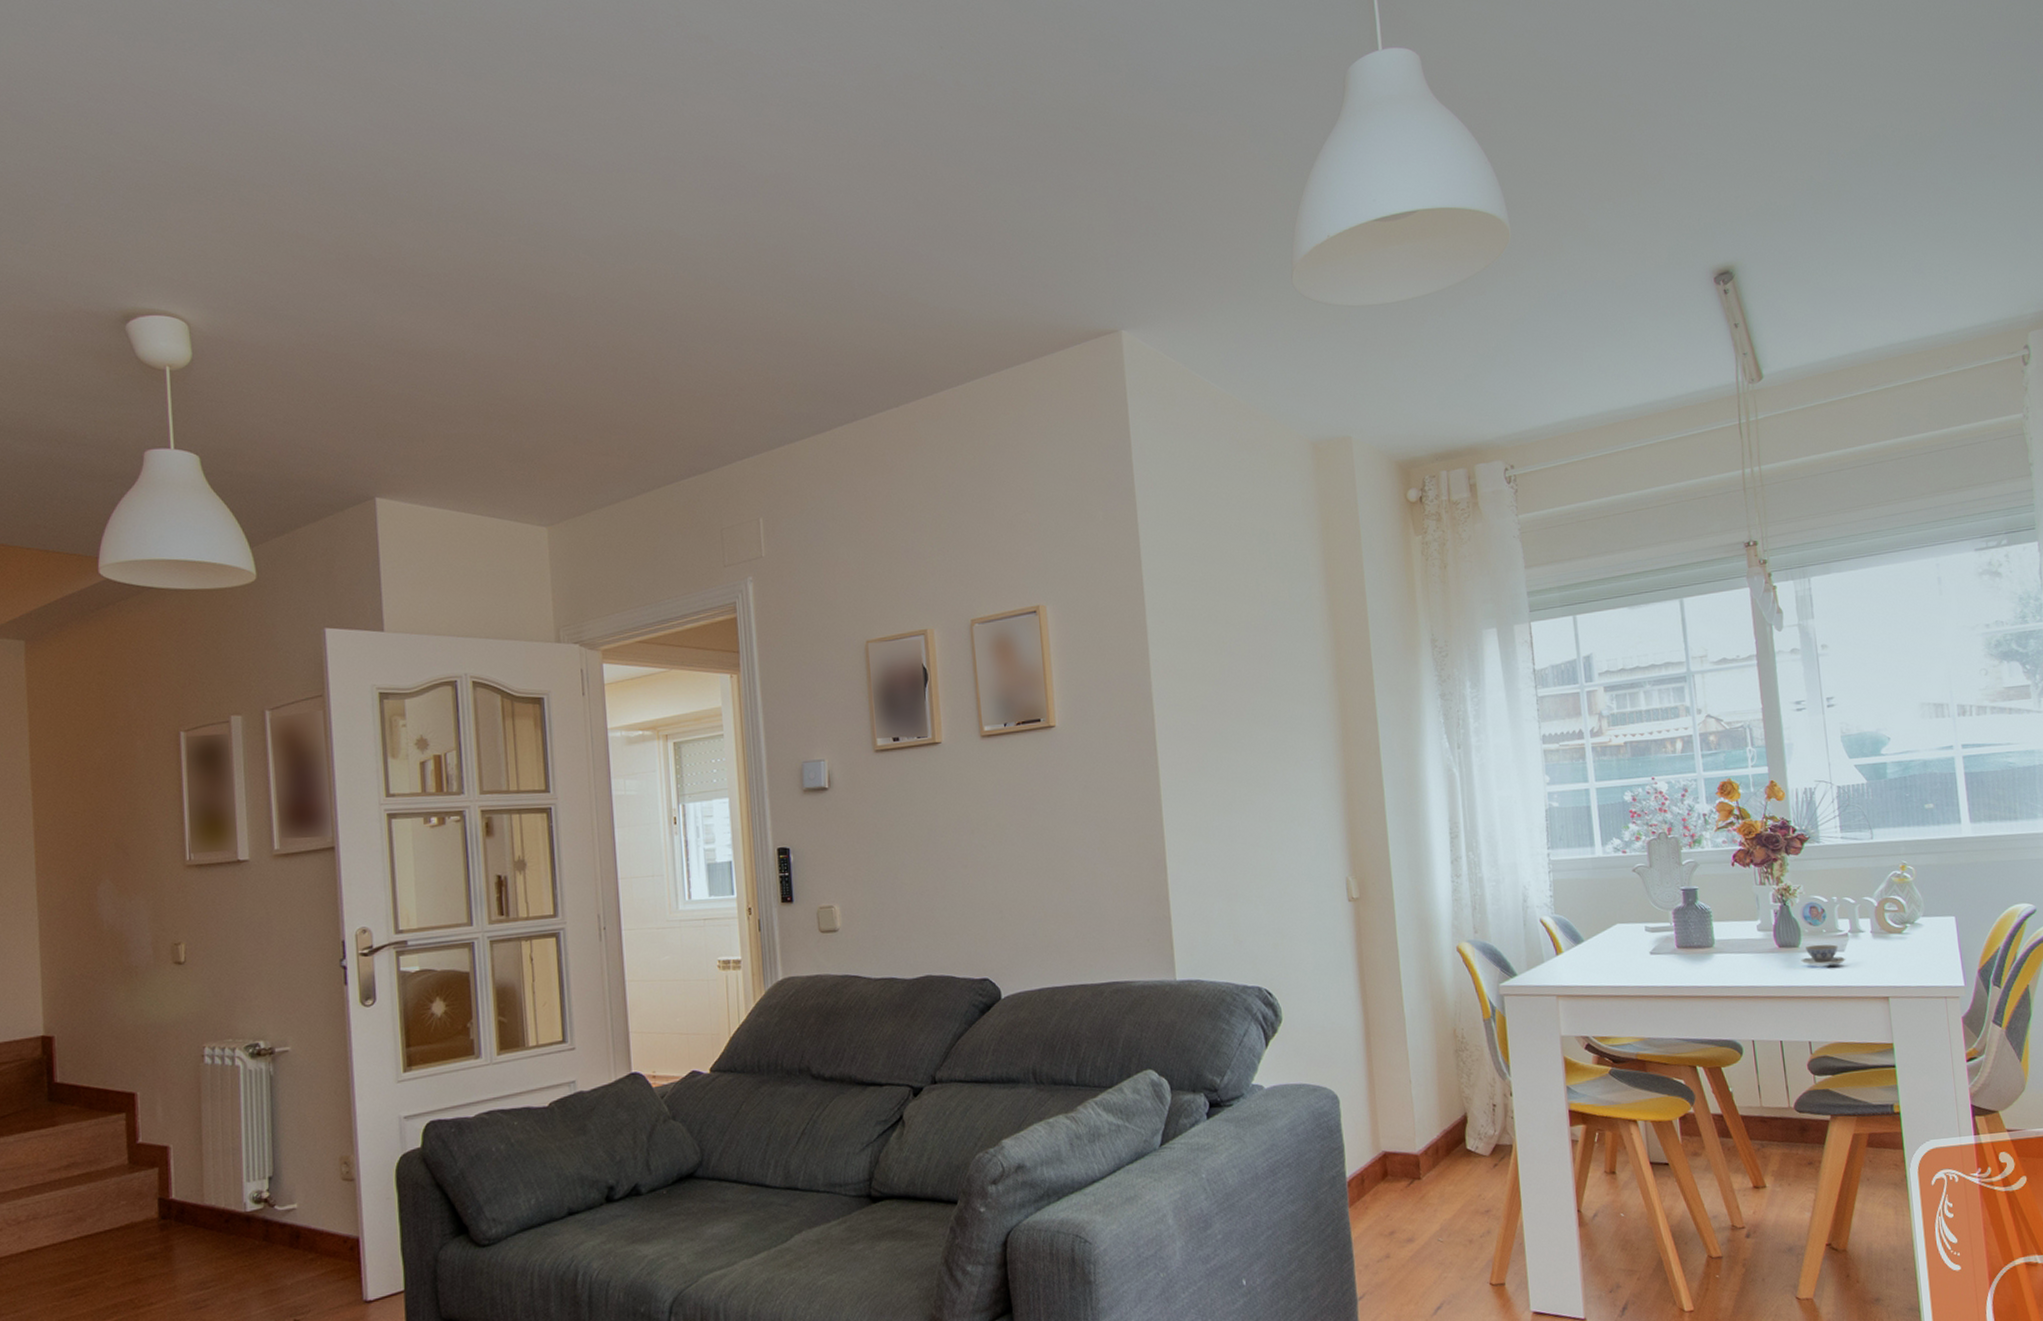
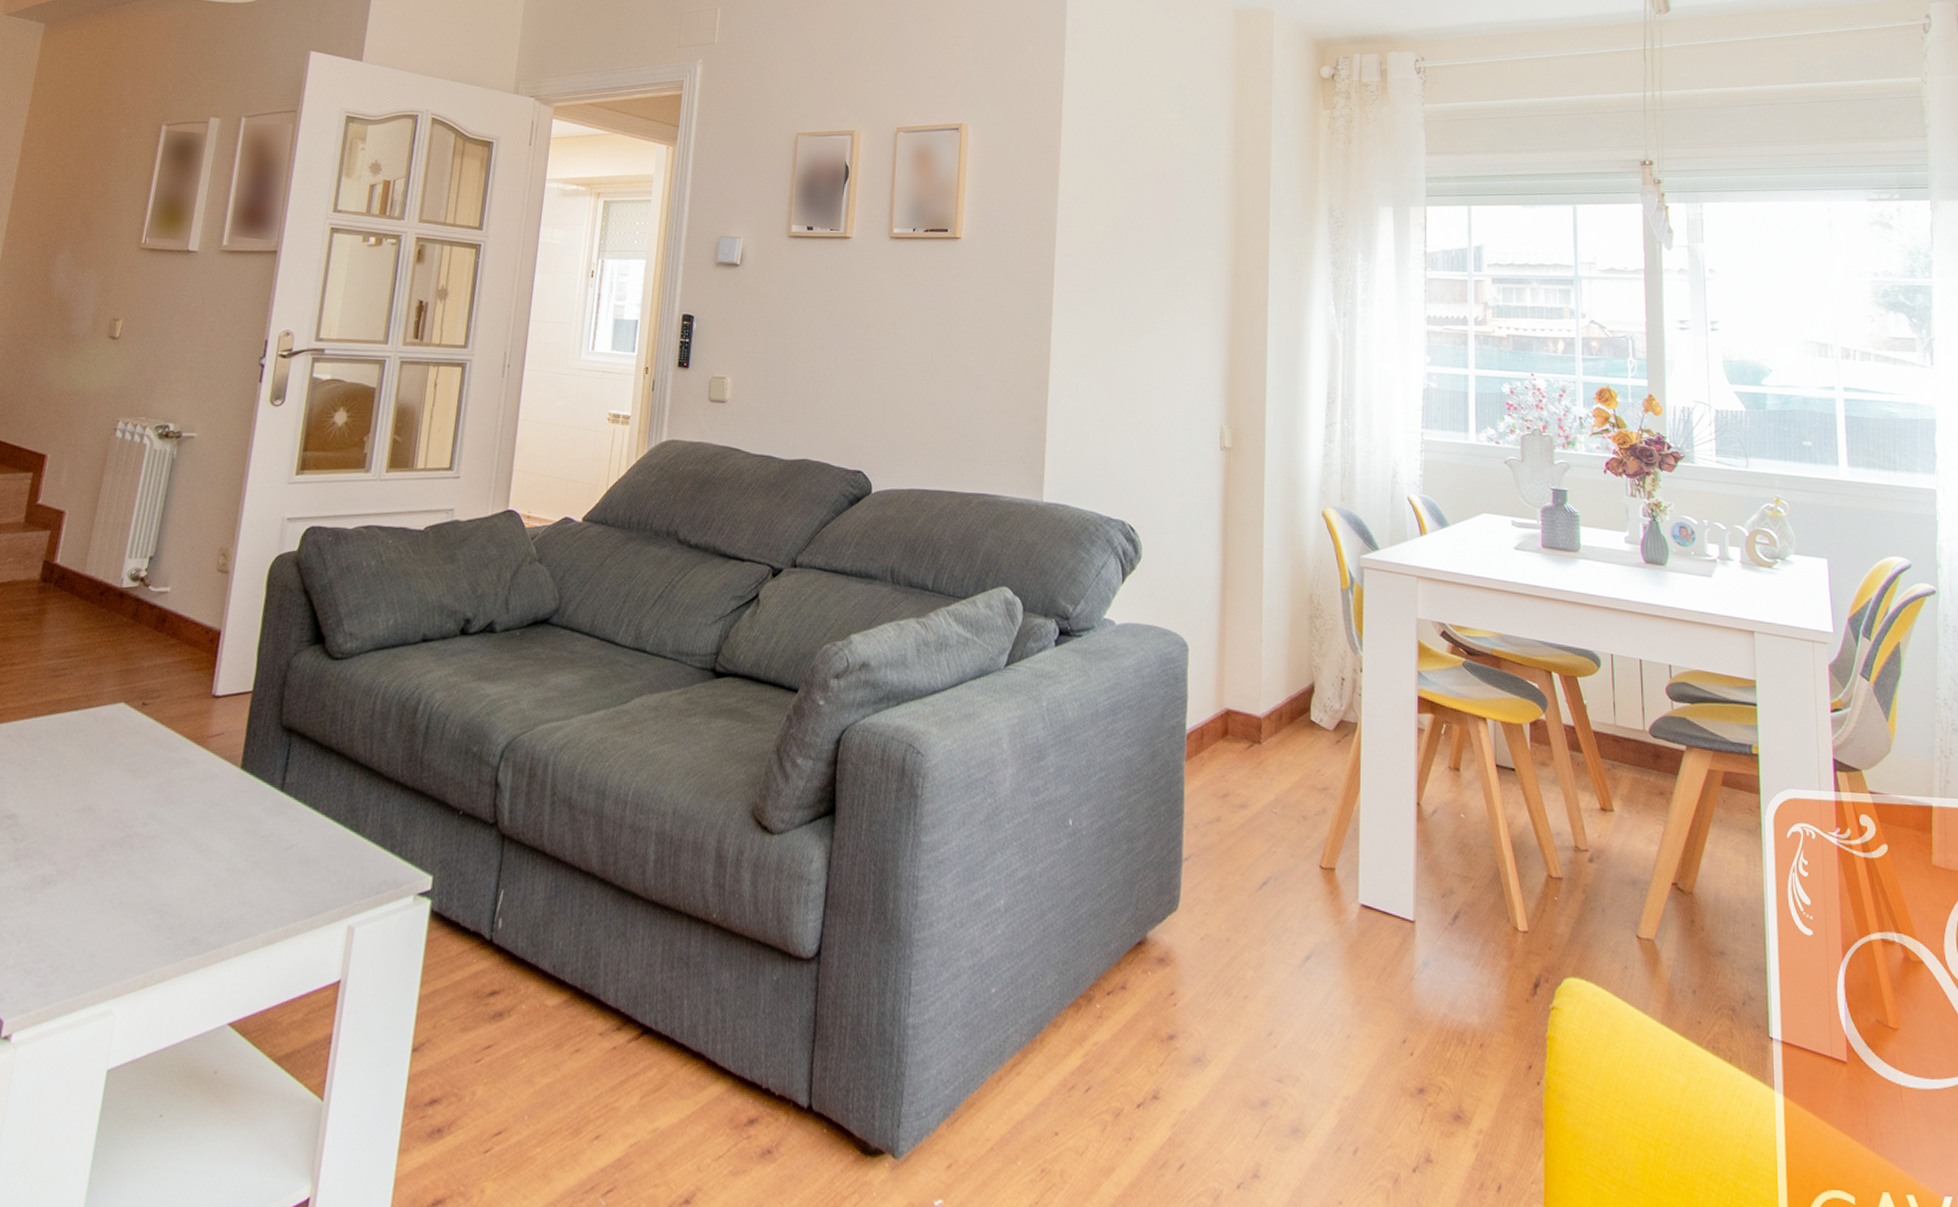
teacup: present [1801,944,1846,968] -> none [1667,565,1713,591]

